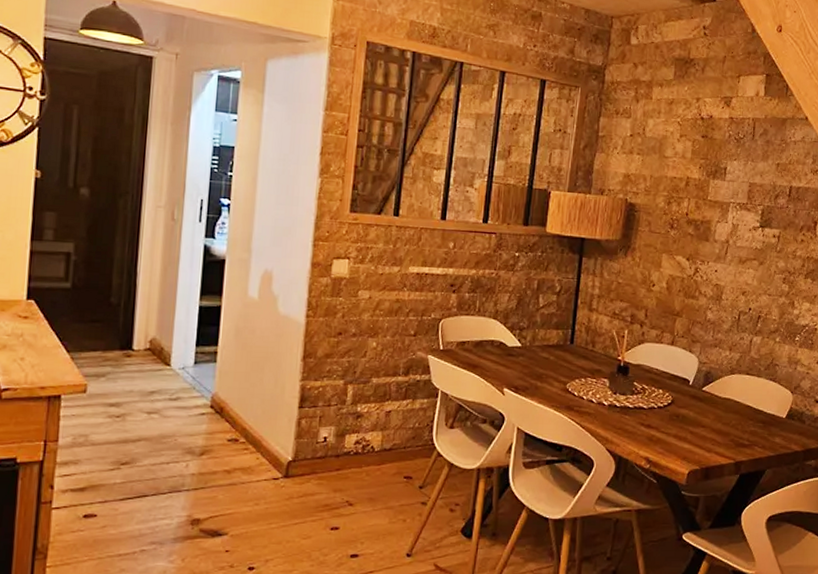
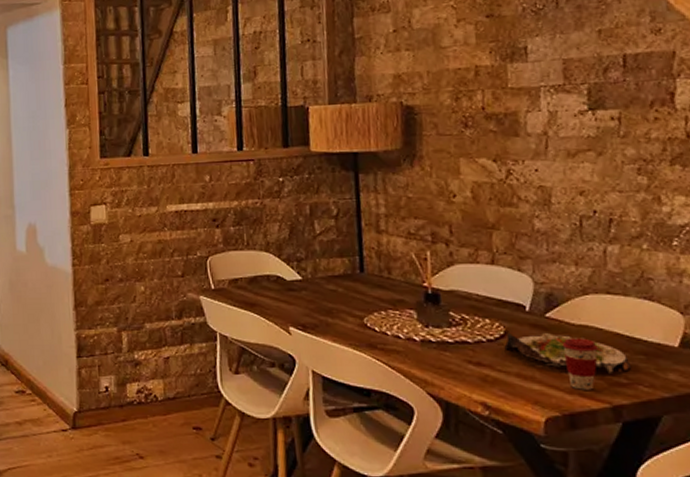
salad plate: none [669,402,753,437] -> present [504,333,632,373]
coffee cup: none [709,408,734,449] -> present [562,338,598,390]

